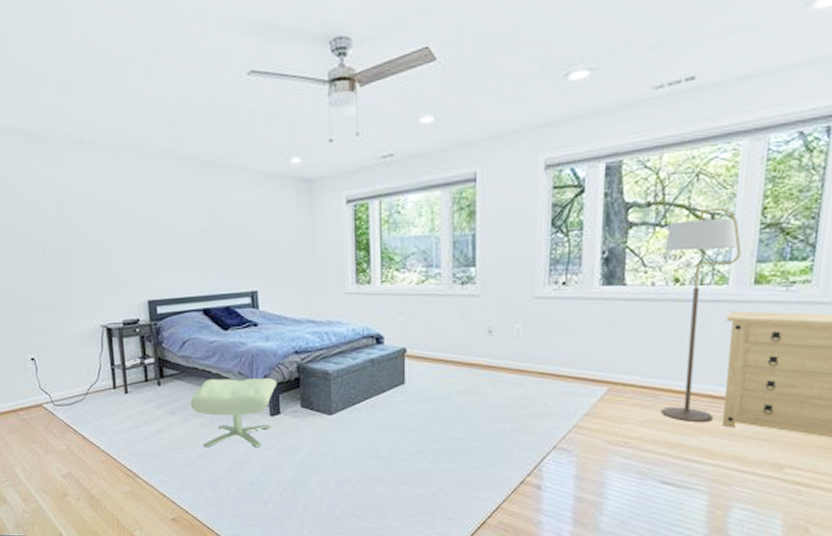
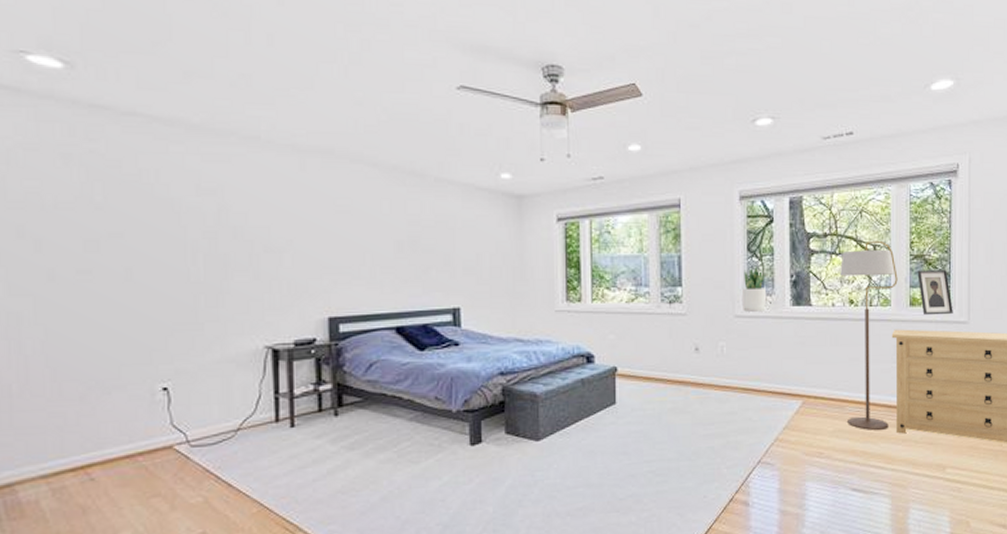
ottoman: present [190,377,278,448] -> none [374,402,480,487]
planter: none [542,242,572,292] -> present [741,265,766,312]
picture frame: none [768,240,816,295] -> present [917,270,953,316]

